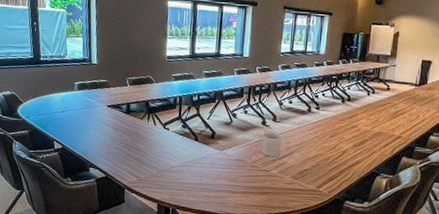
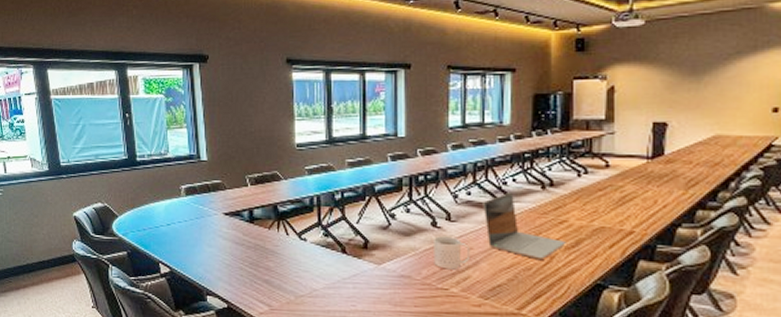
laptop: none [299,103,355,153] -> present [483,191,566,259]

